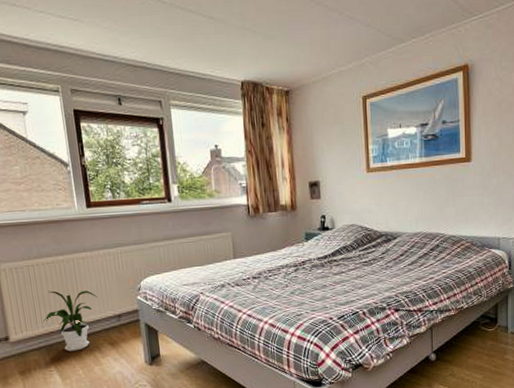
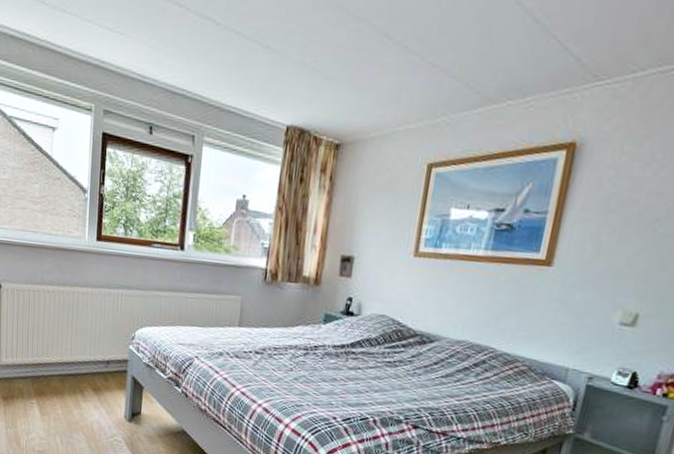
house plant: present [42,290,99,352] -> none [33,320,91,389]

